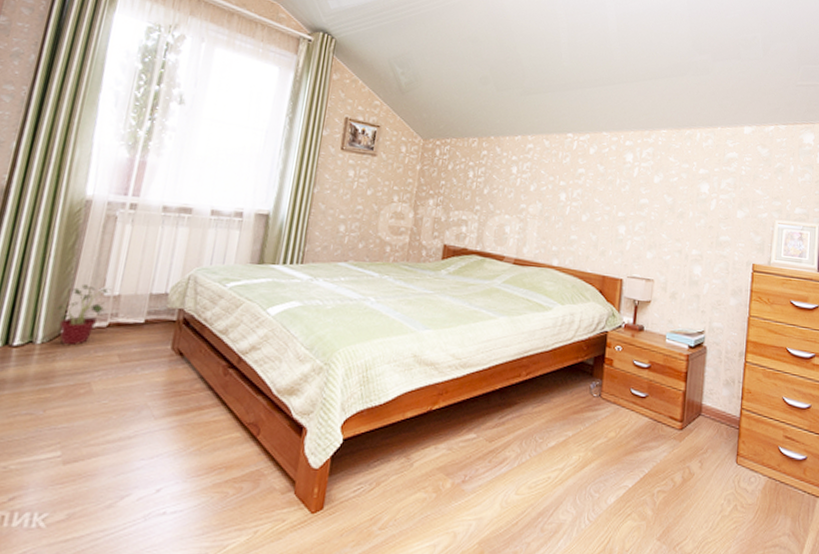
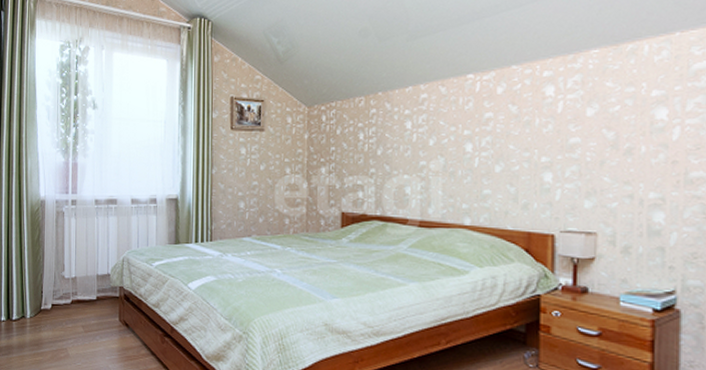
potted plant: present [56,283,111,346] -> none [35,269,69,319]

